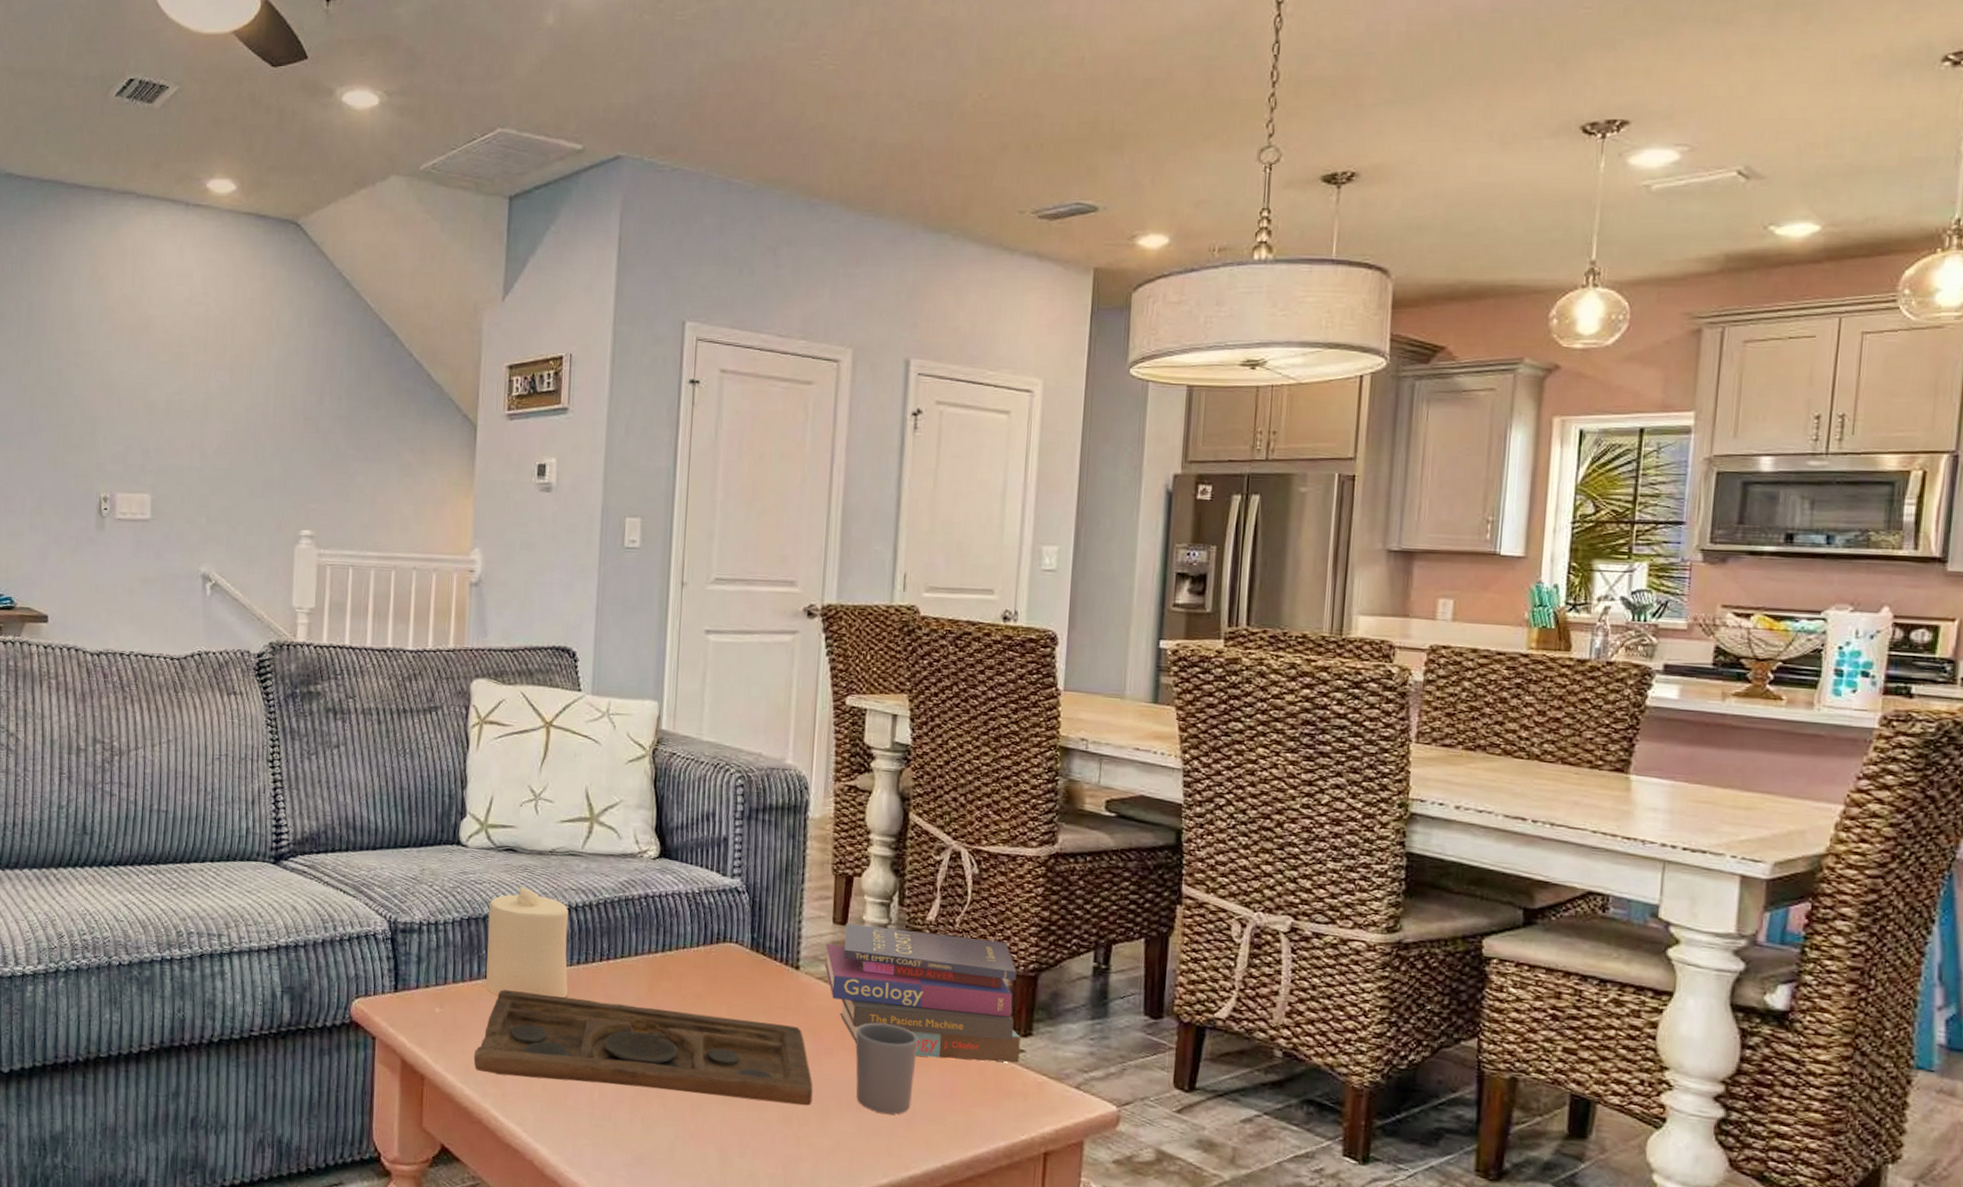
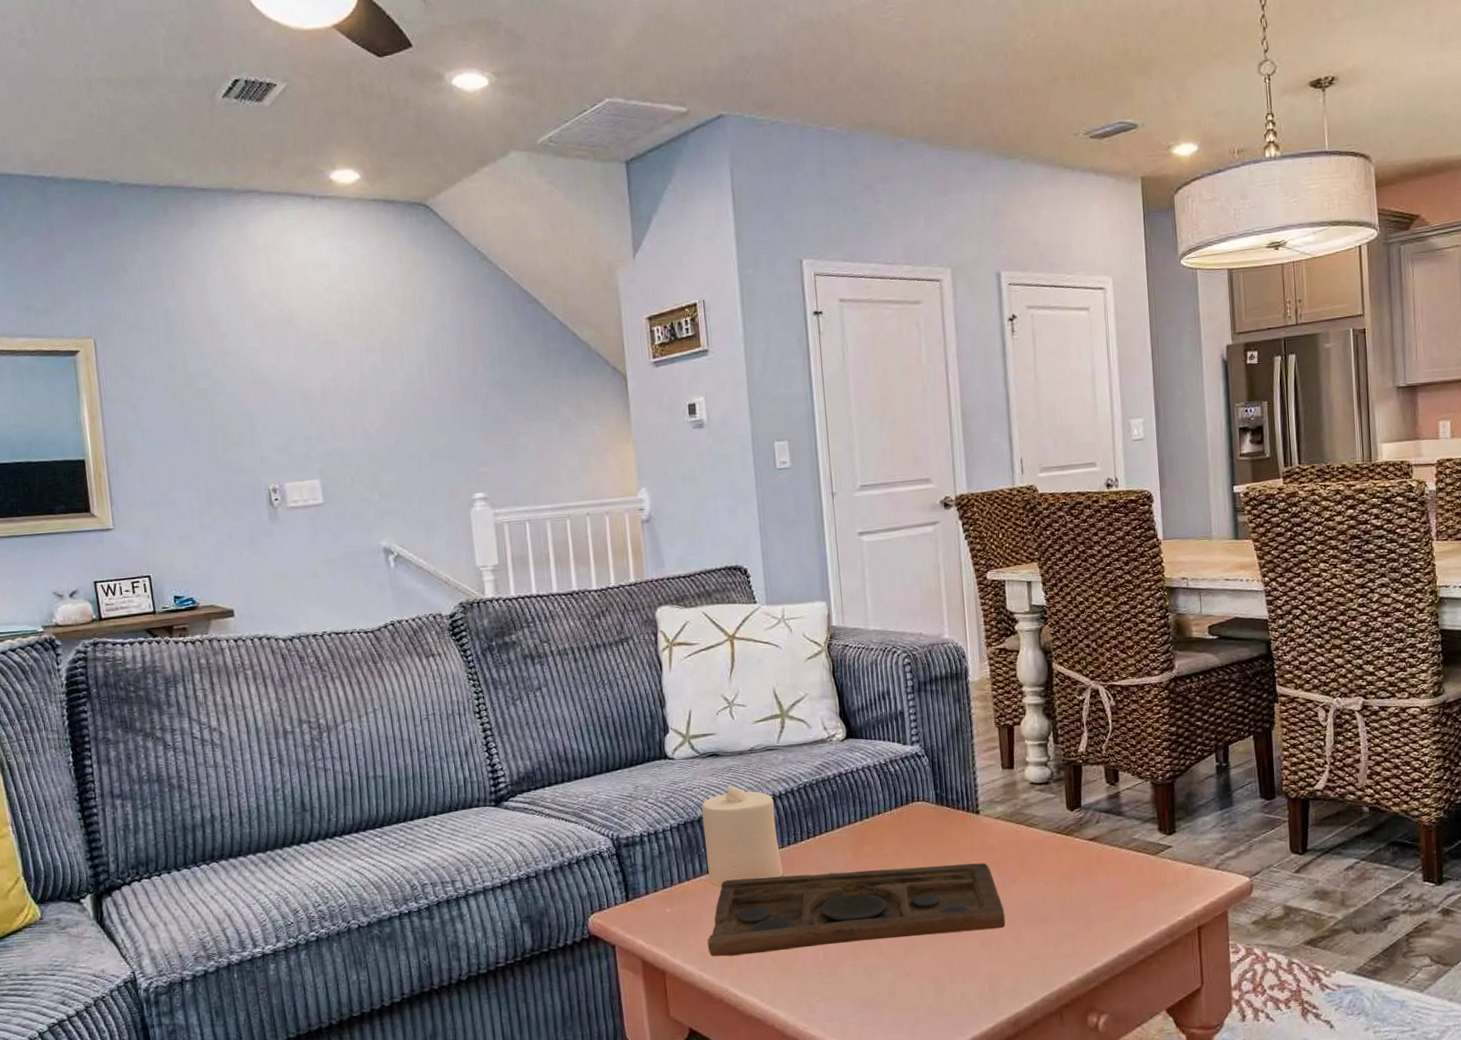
books: present [824,923,1021,1063] -> none [998,758,1168,868]
mug: present [855,1022,918,1114] -> none [1034,845,1087,922]

